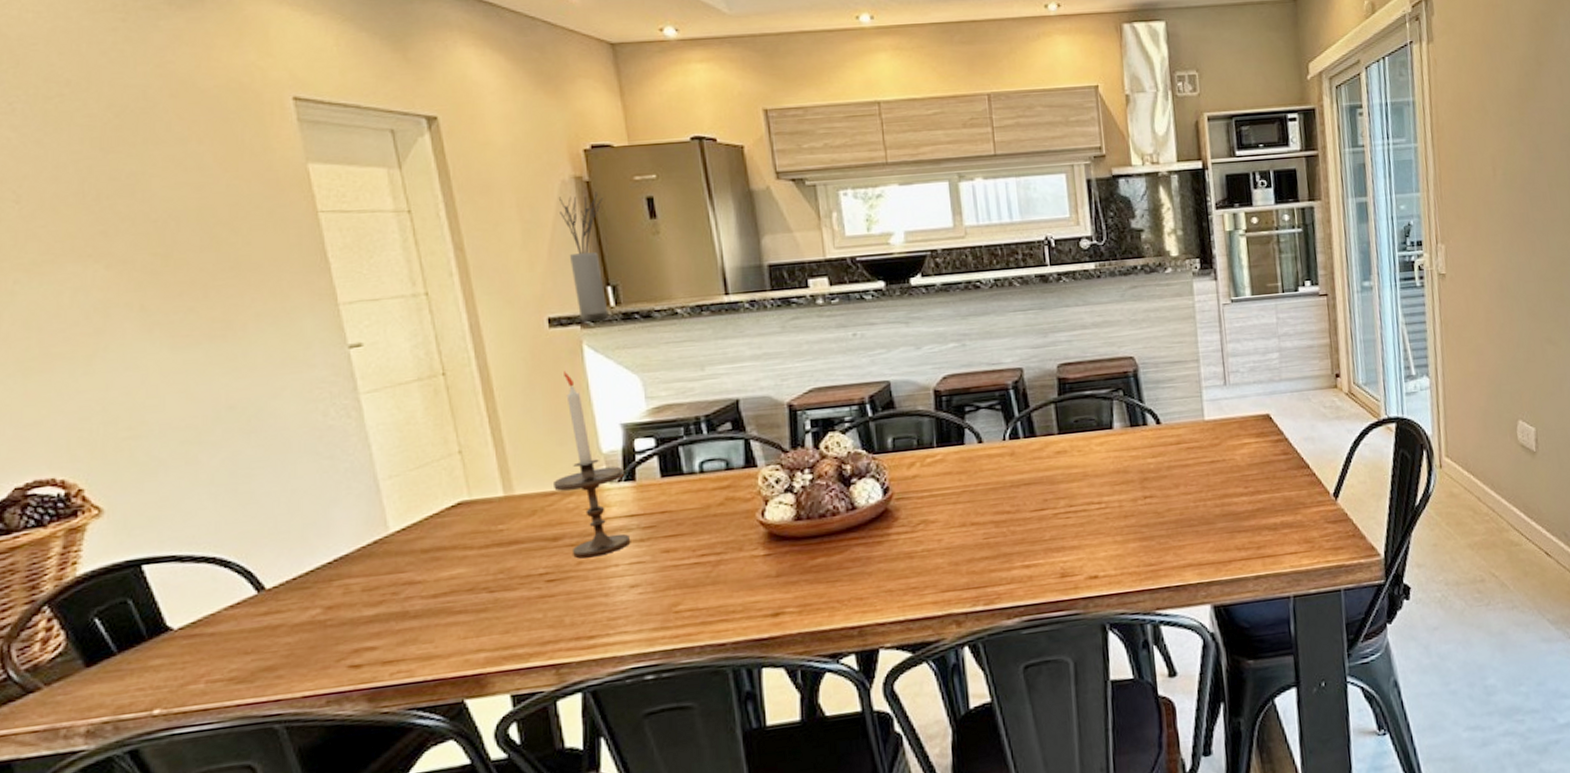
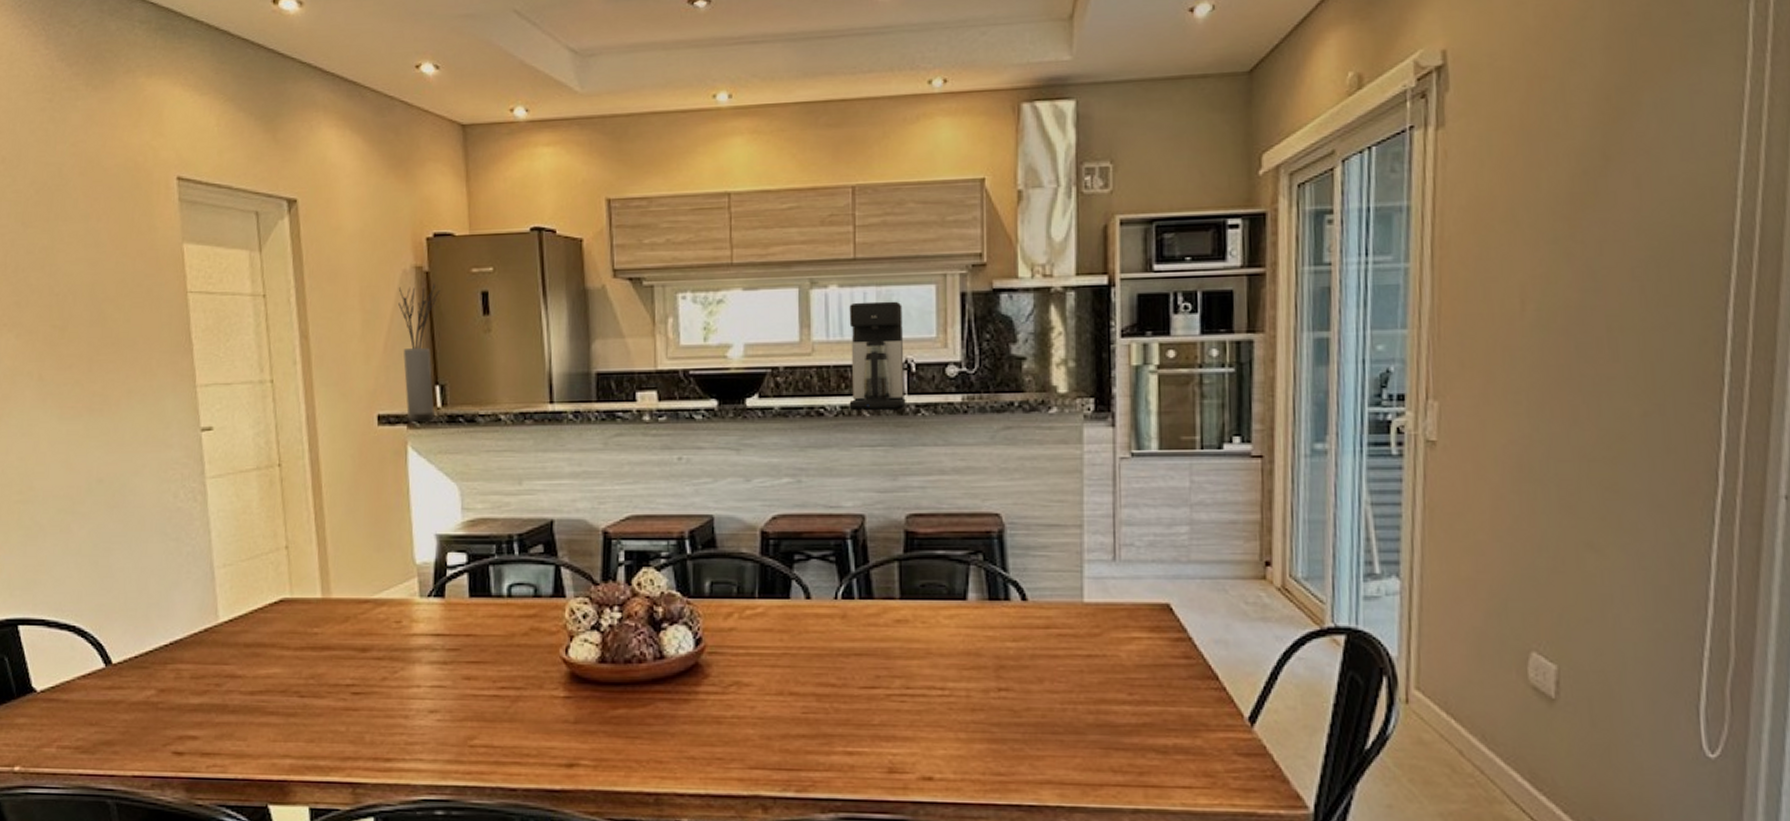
candlestick: present [554,371,631,559] -> none [367,472,435,674]
coffee maker: none [994,189,1049,283] -> present [849,301,906,411]

